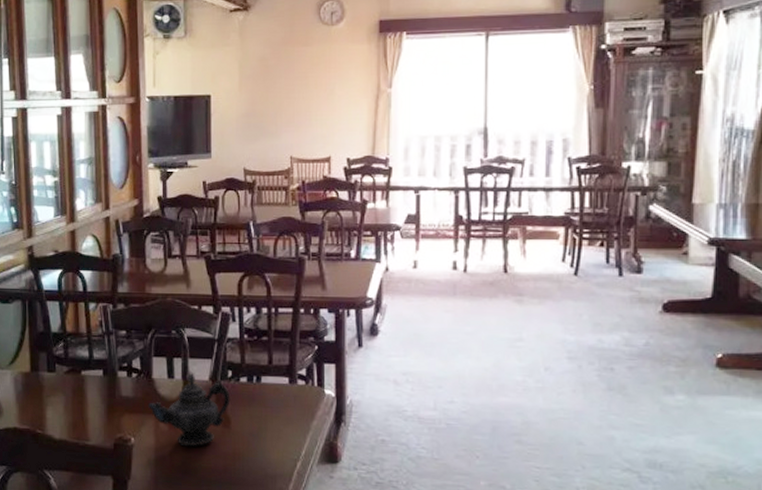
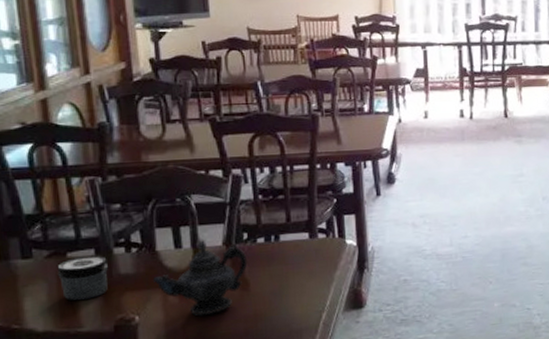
jar: none [73,375,113,416] -> present [57,255,109,301]

